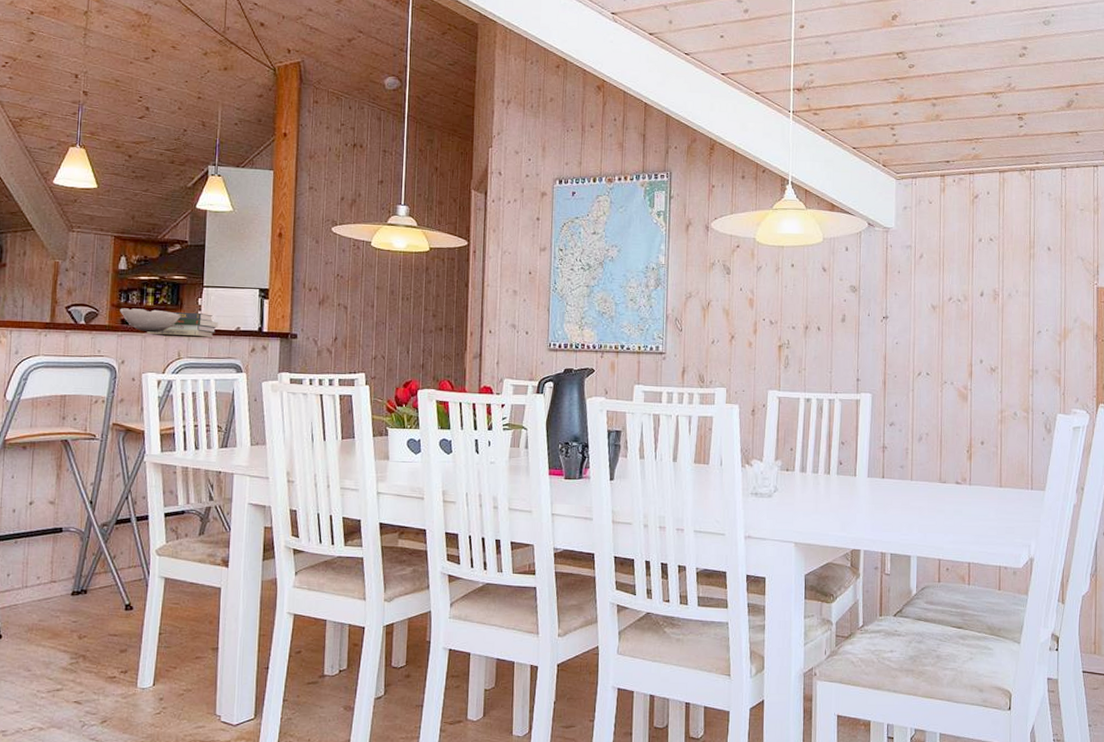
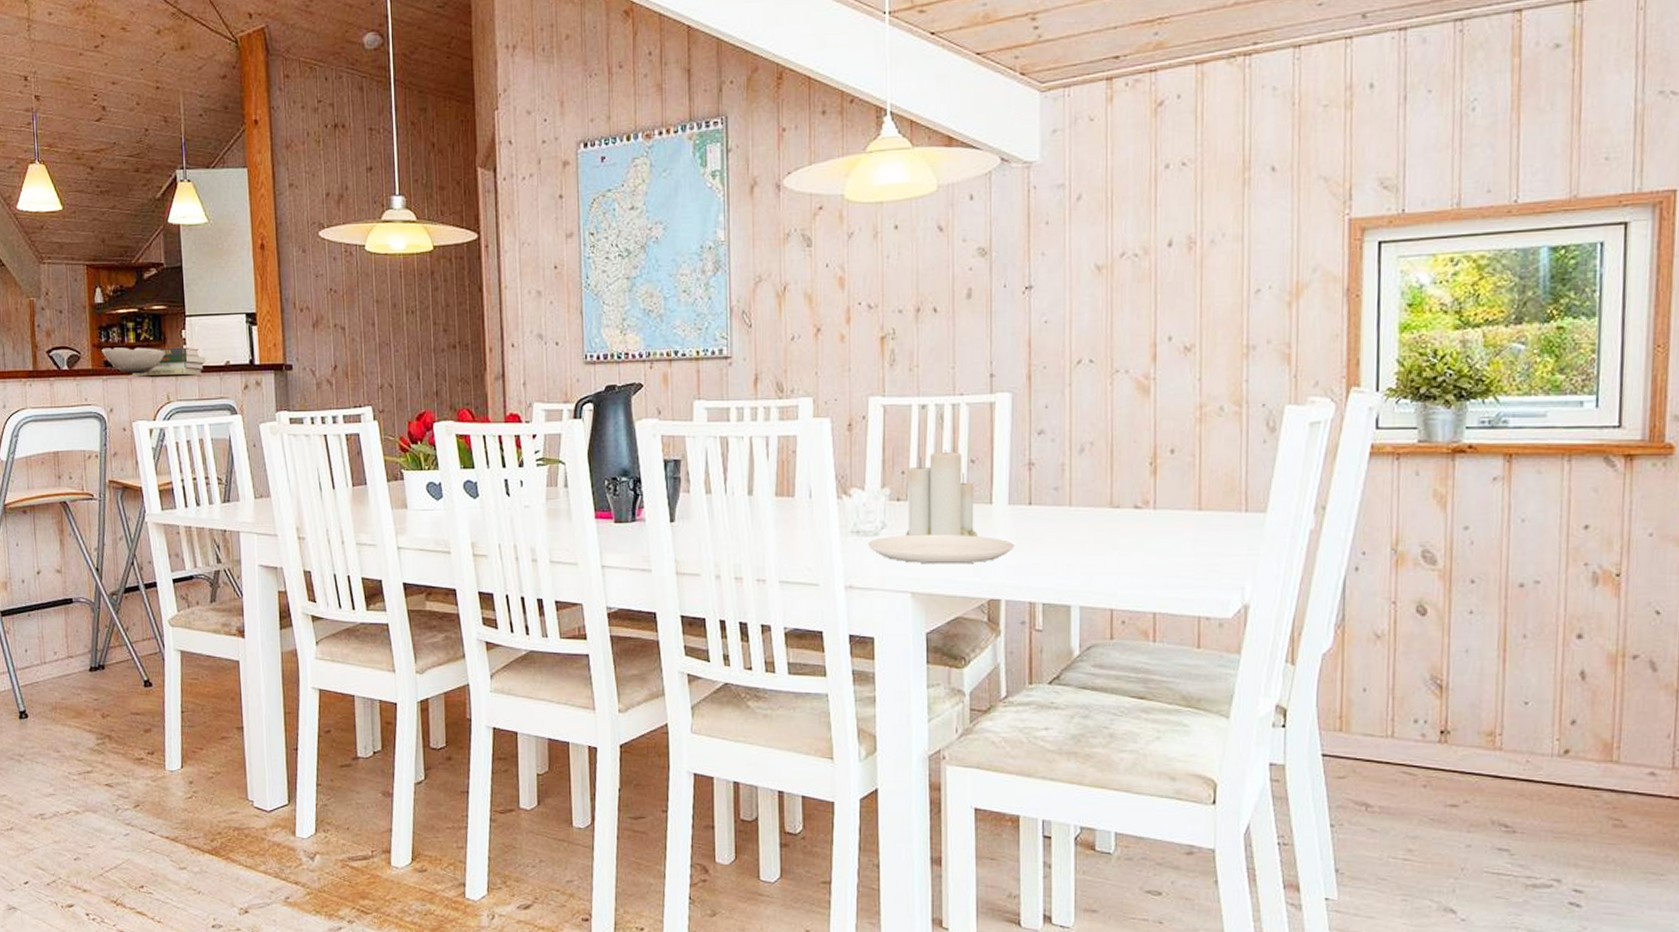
plate: none [764,497,872,522] -> present [868,534,1016,564]
candle: none [792,433,845,502] -> present [906,449,977,538]

